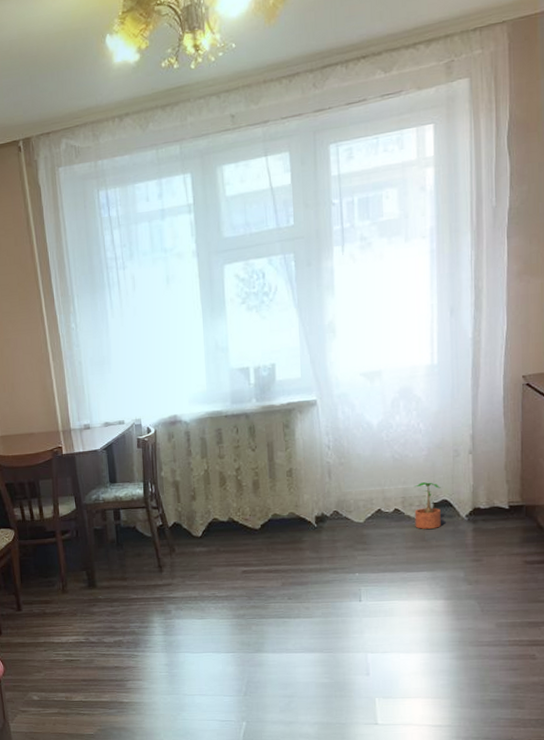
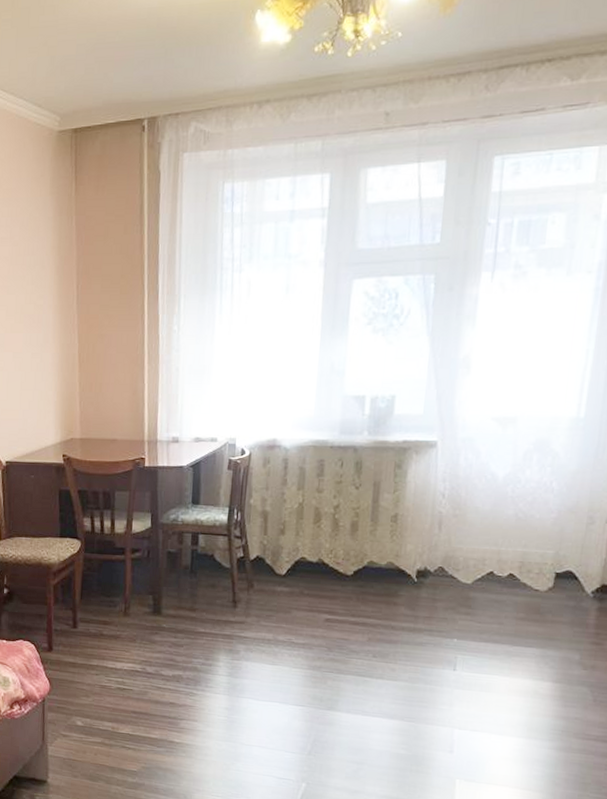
potted plant: present [413,482,441,529] -> none [530,548,567,602]

